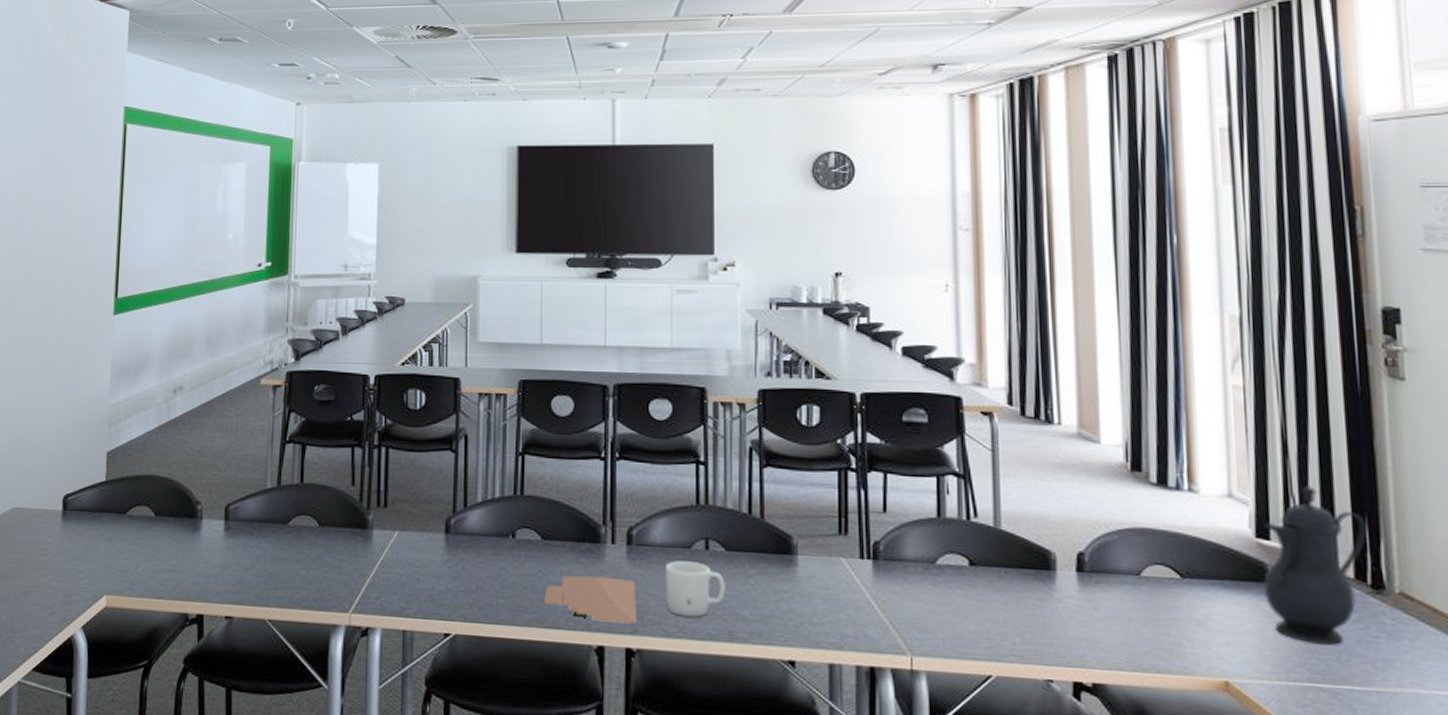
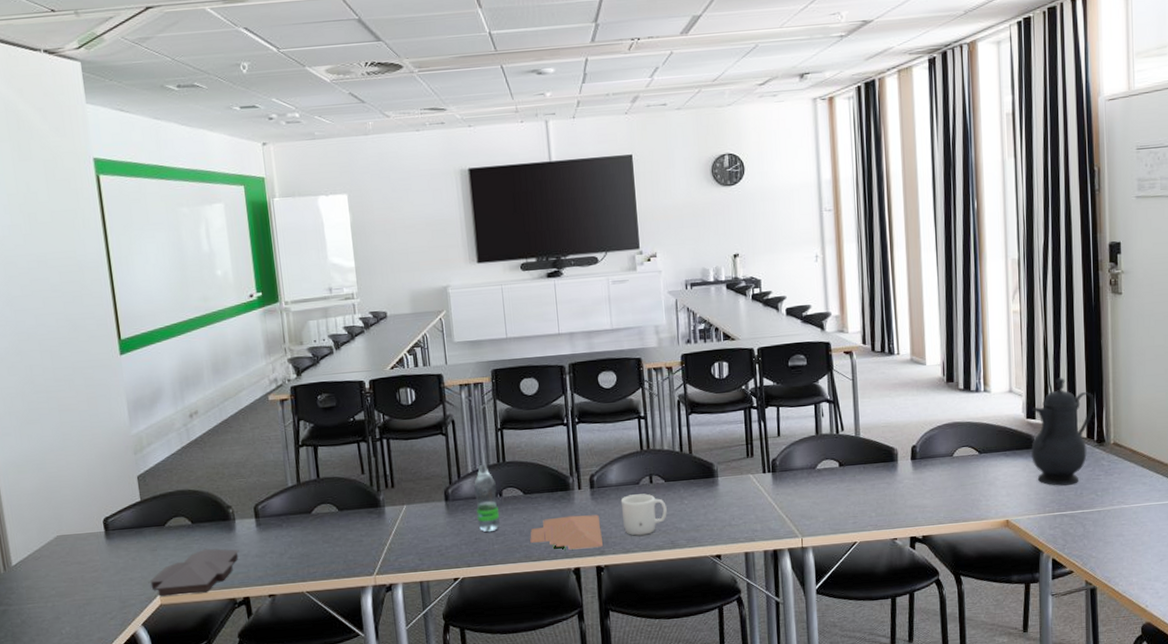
papers: none [97,548,201,601] -> present [148,548,239,597]
bottle: none [481,495,509,582] -> present [474,465,500,533]

